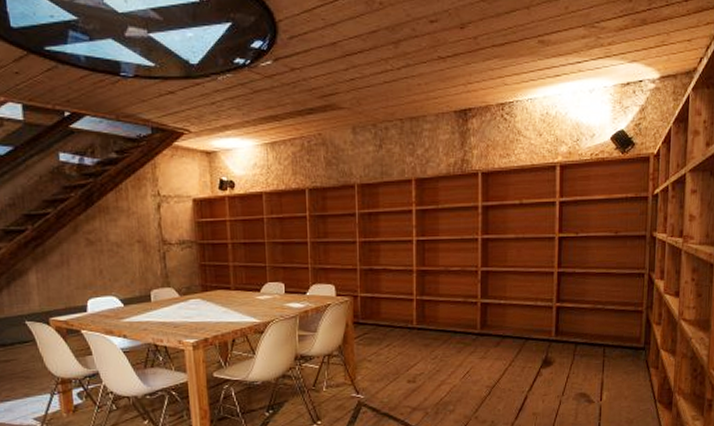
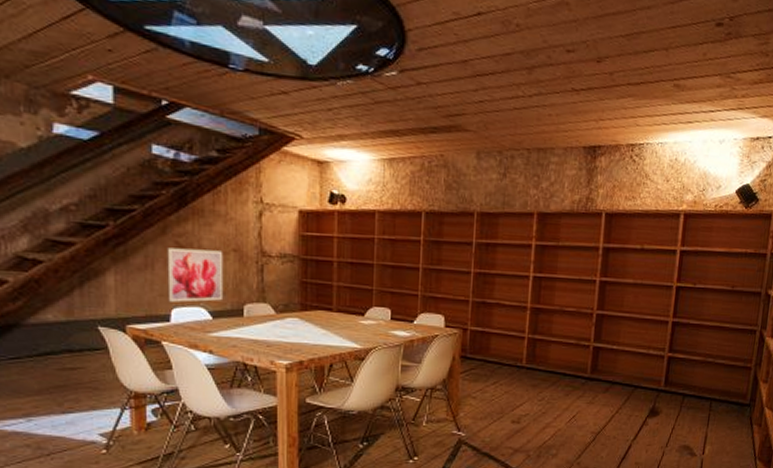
wall art: none [79,243,132,294] -> present [167,248,224,303]

